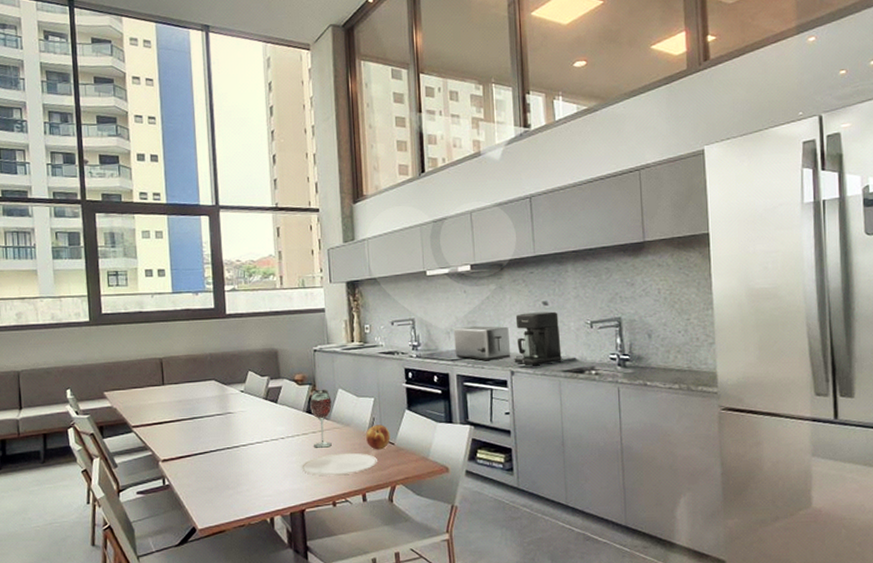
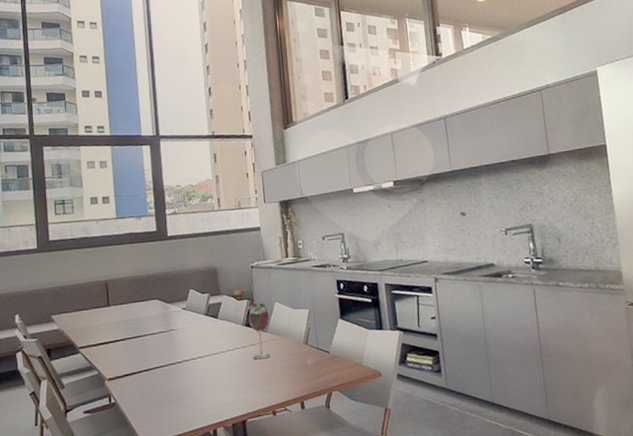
plate: present [301,452,377,476] -> none [241,362,314,387]
fruit: present [365,424,390,450] -> none [301,334,325,359]
toaster: present [453,325,511,361] -> none [380,236,434,270]
coffee maker: present [514,311,562,366] -> none [436,221,481,272]

